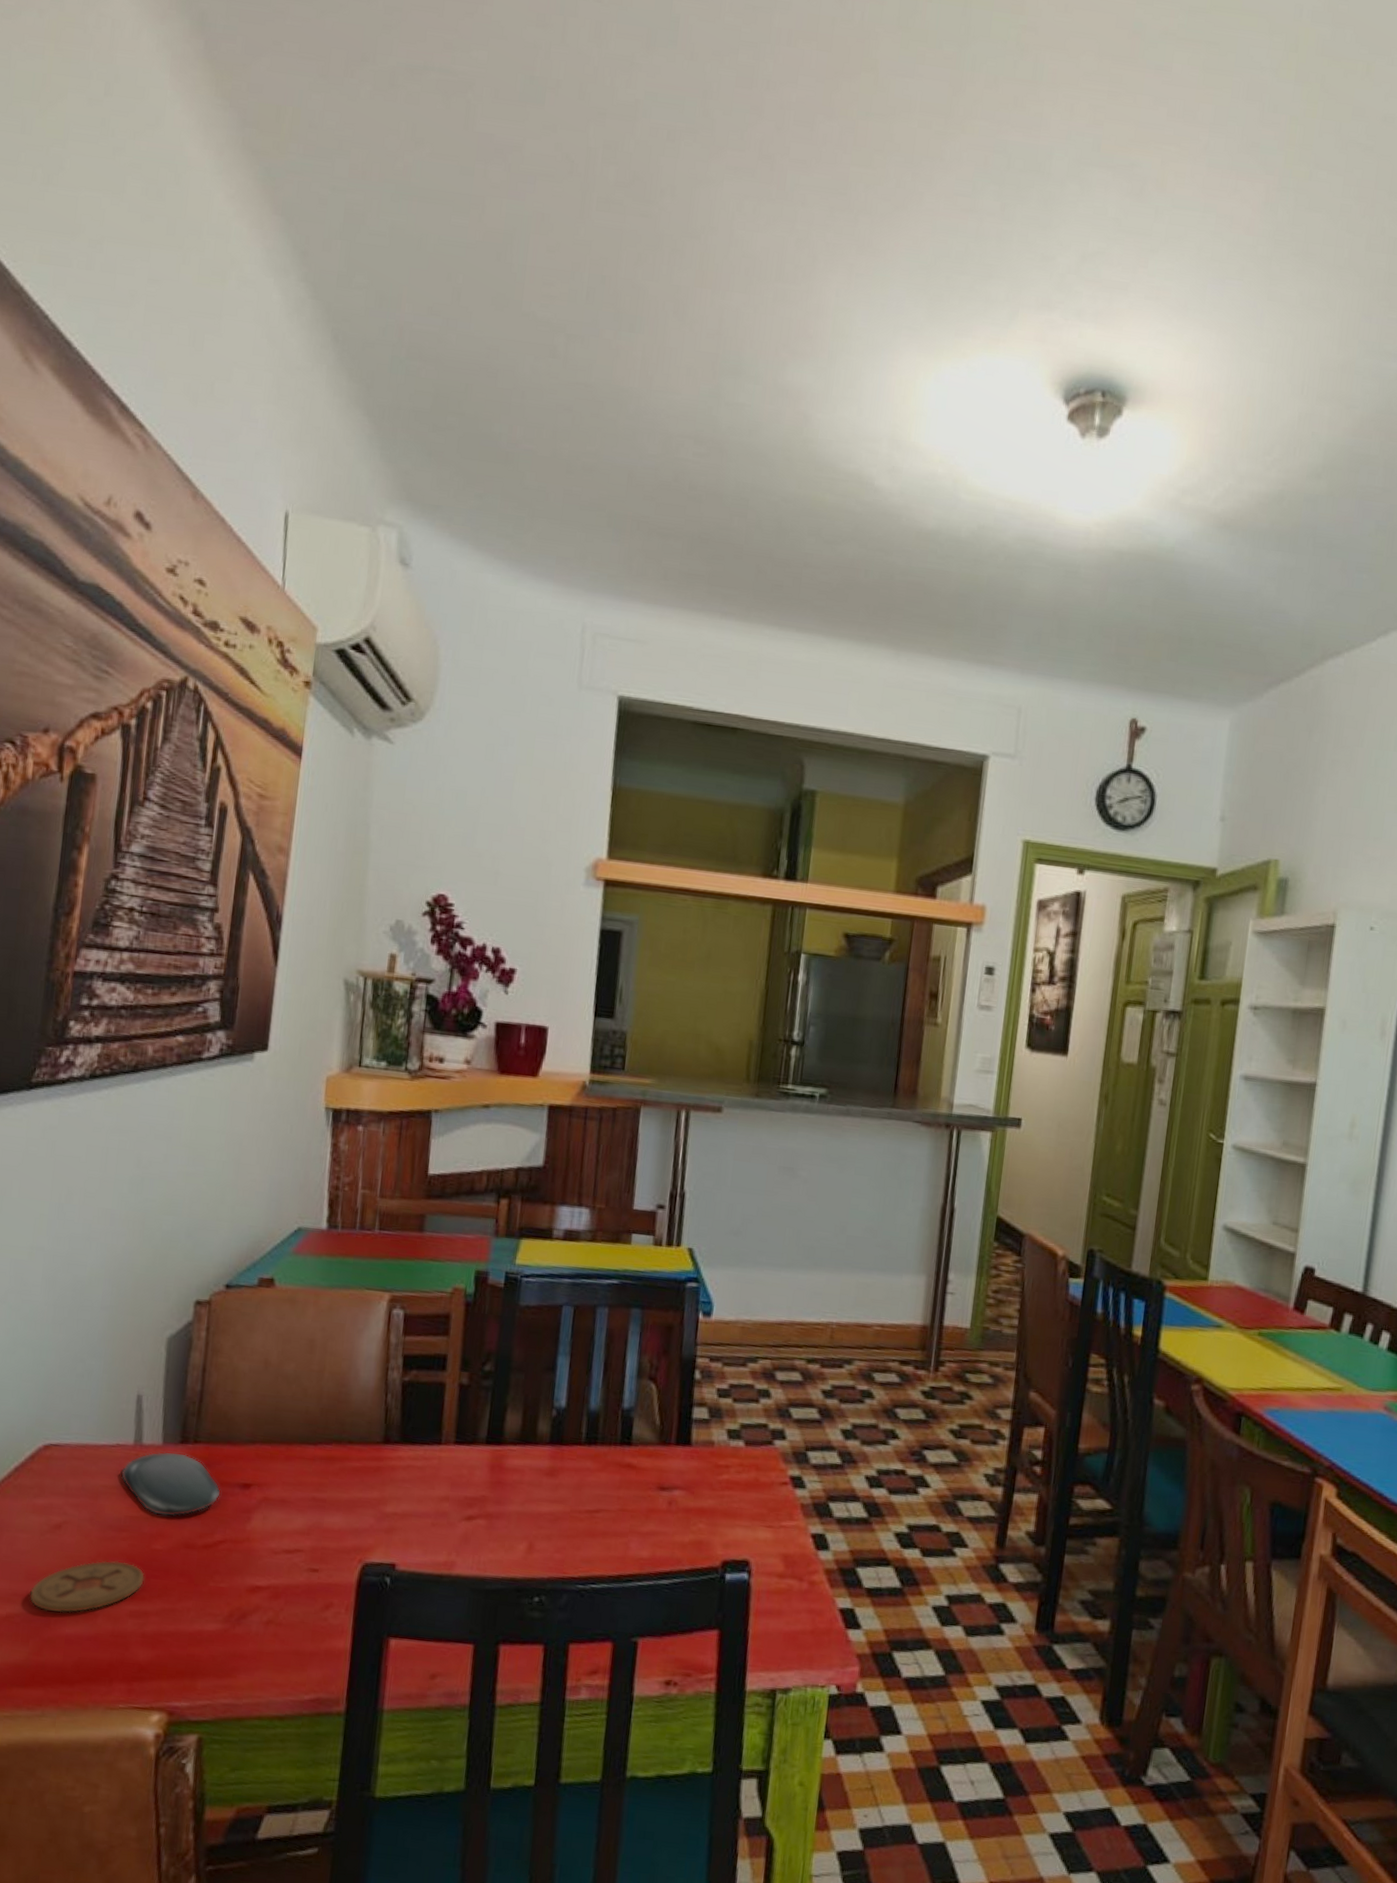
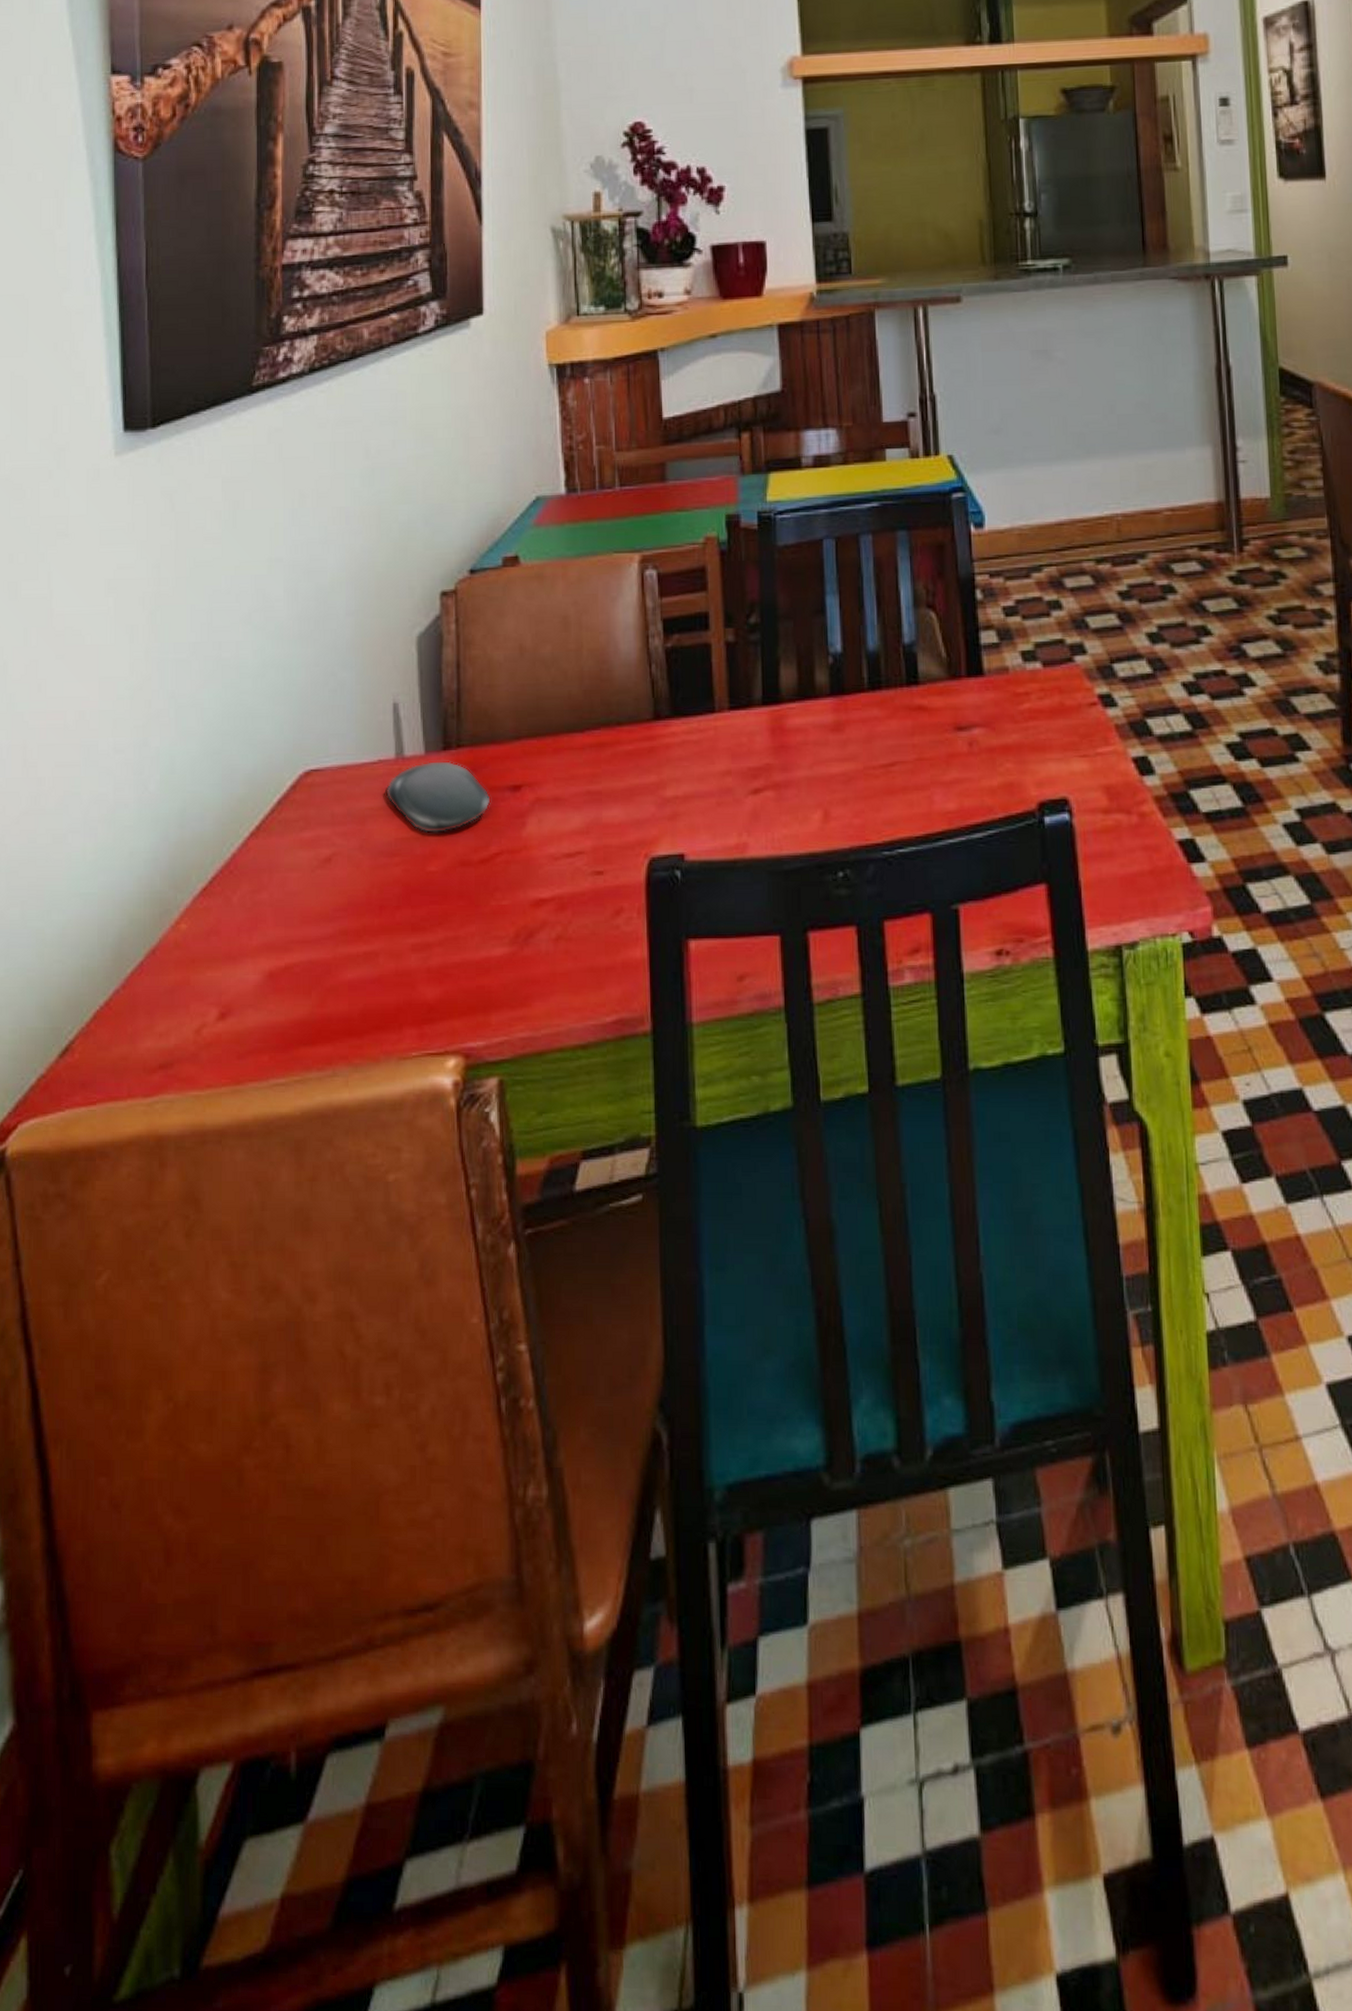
coaster: present [29,1560,145,1613] -> none [306,890,424,956]

